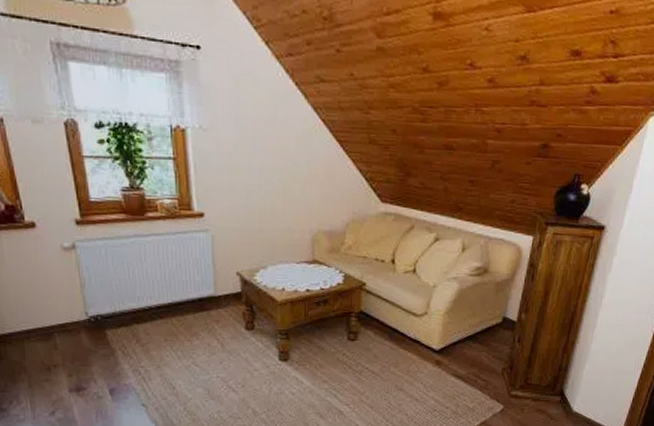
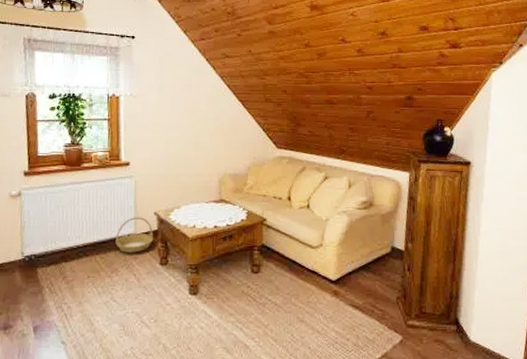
basket: none [192,277,237,316] -> present [114,217,154,253]

